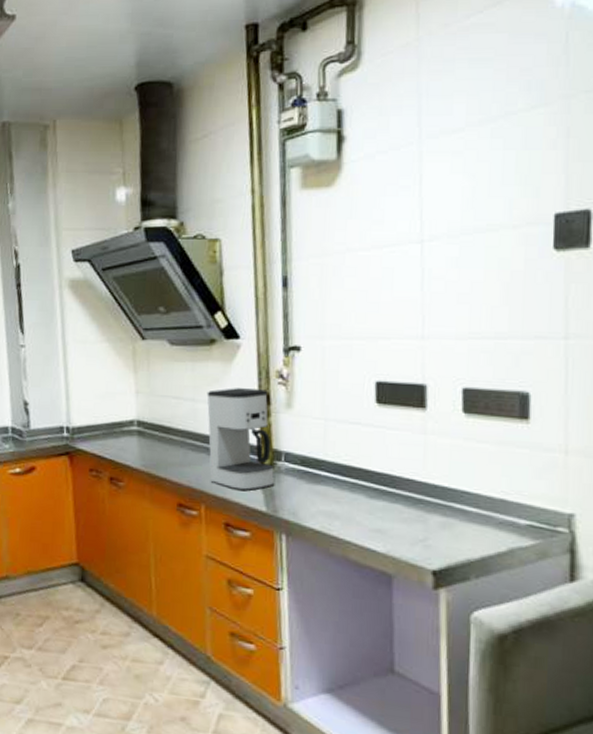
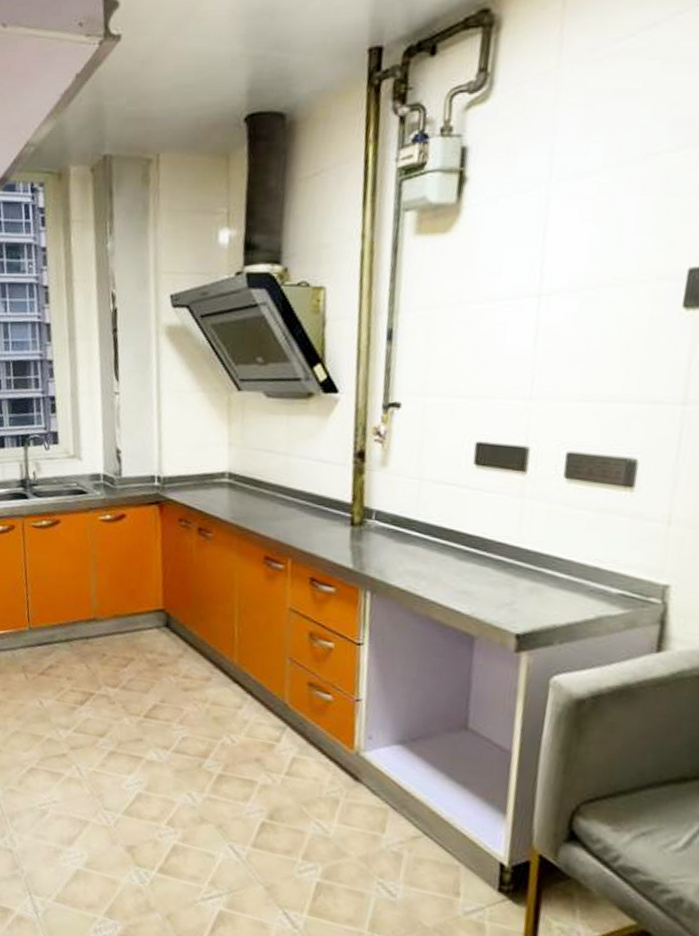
coffee maker: present [207,388,275,491] -> none [298,443,365,548]

